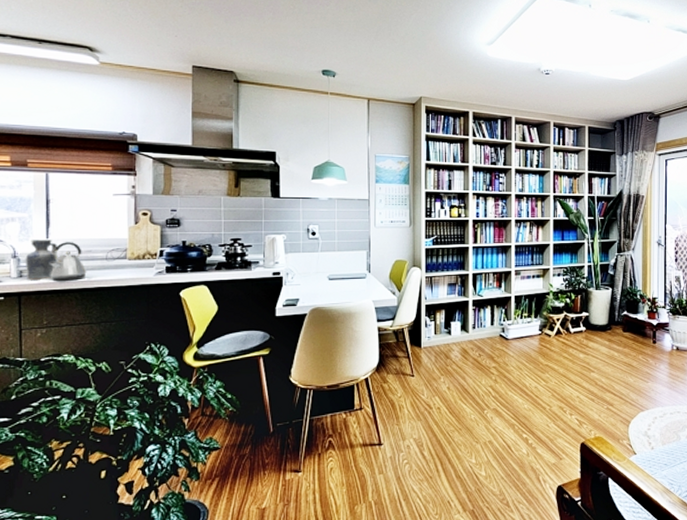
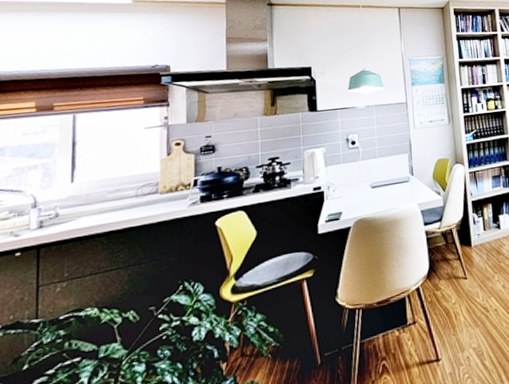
ceramic jug: present [25,239,57,281] -> none [46,183,83,230]
kettle: present [49,242,87,282] -> none [73,182,115,229]

